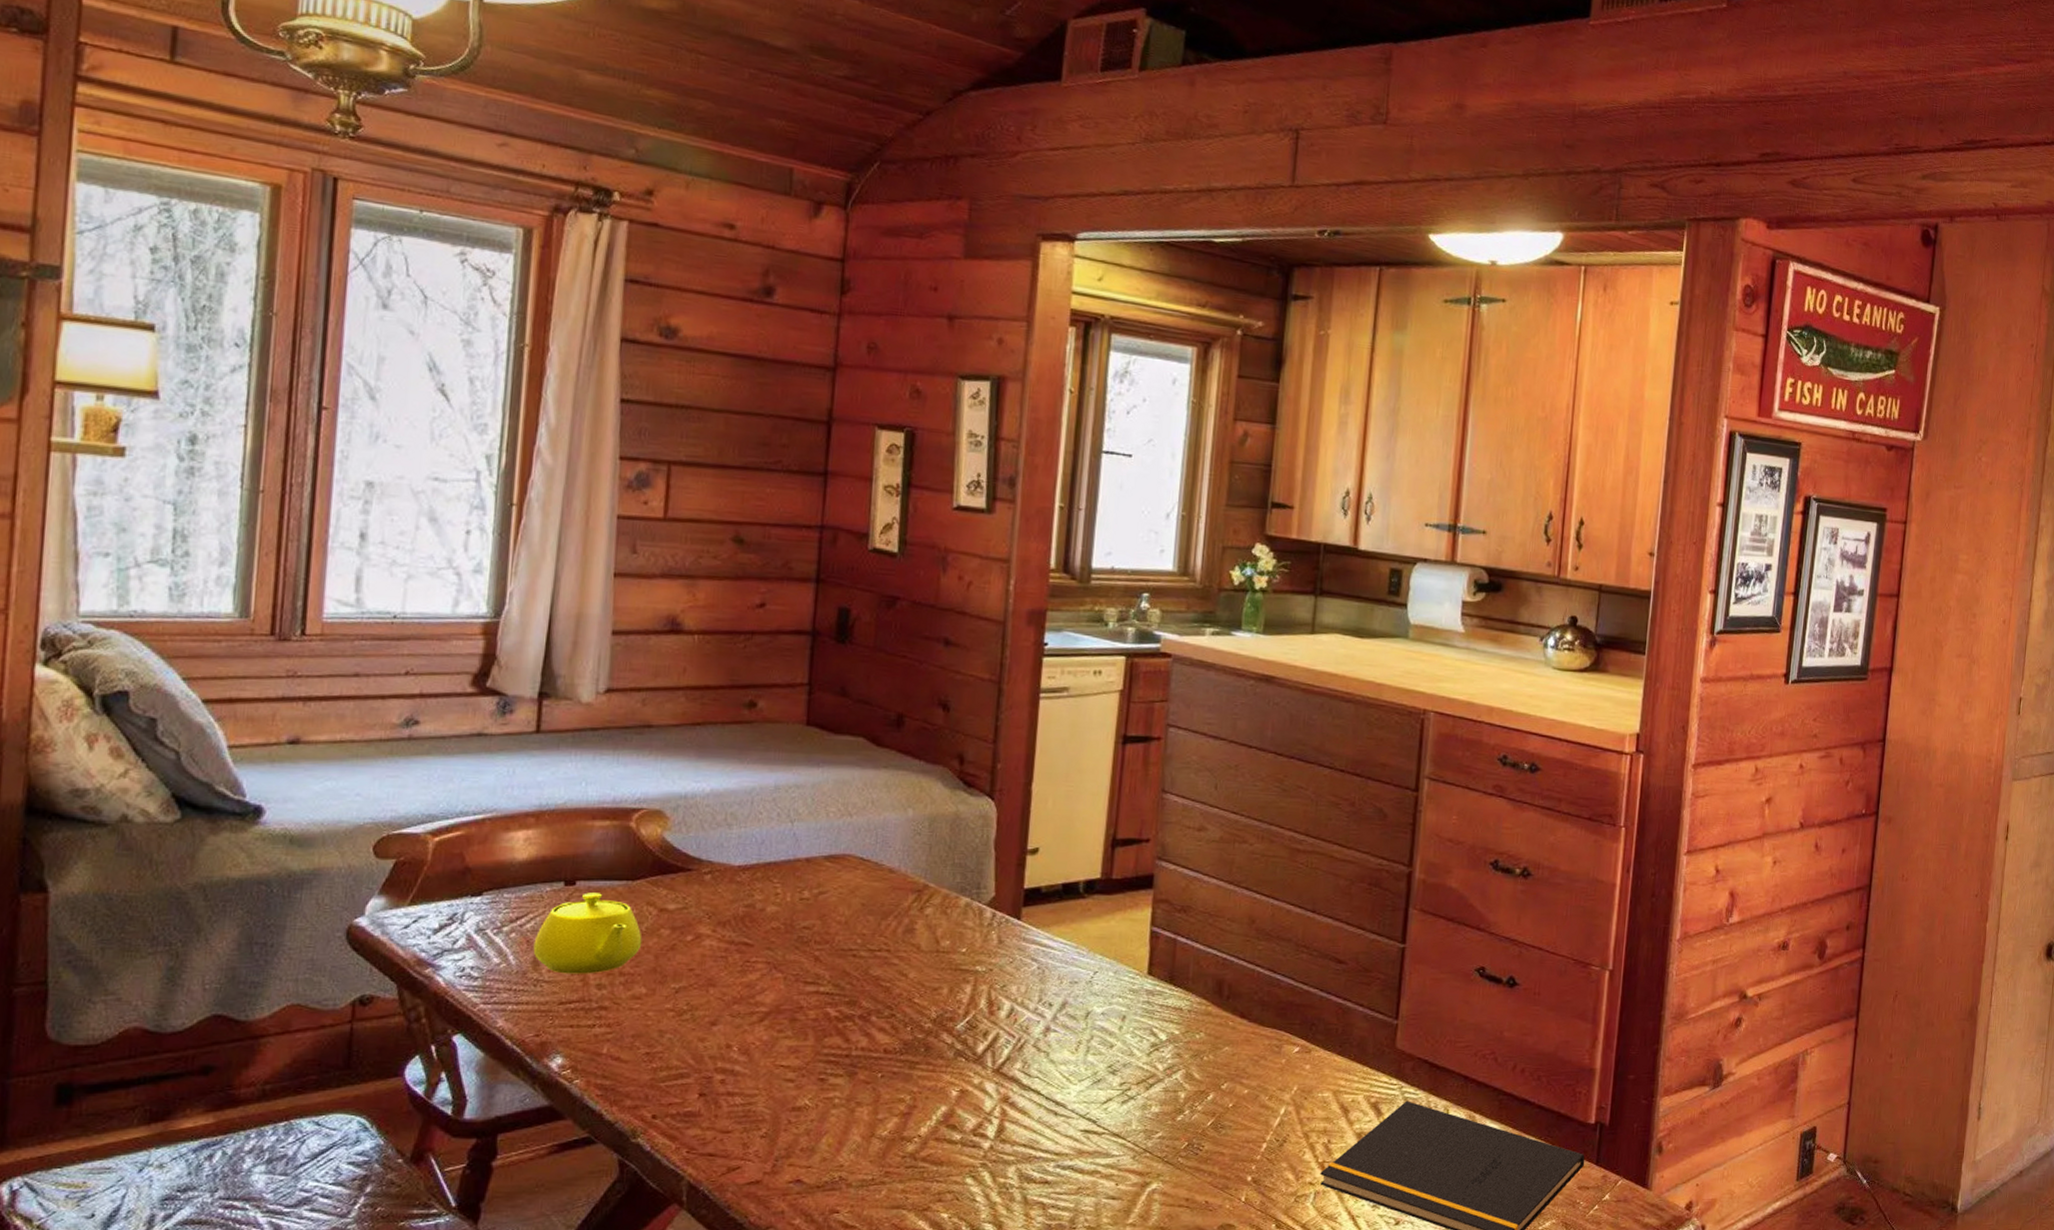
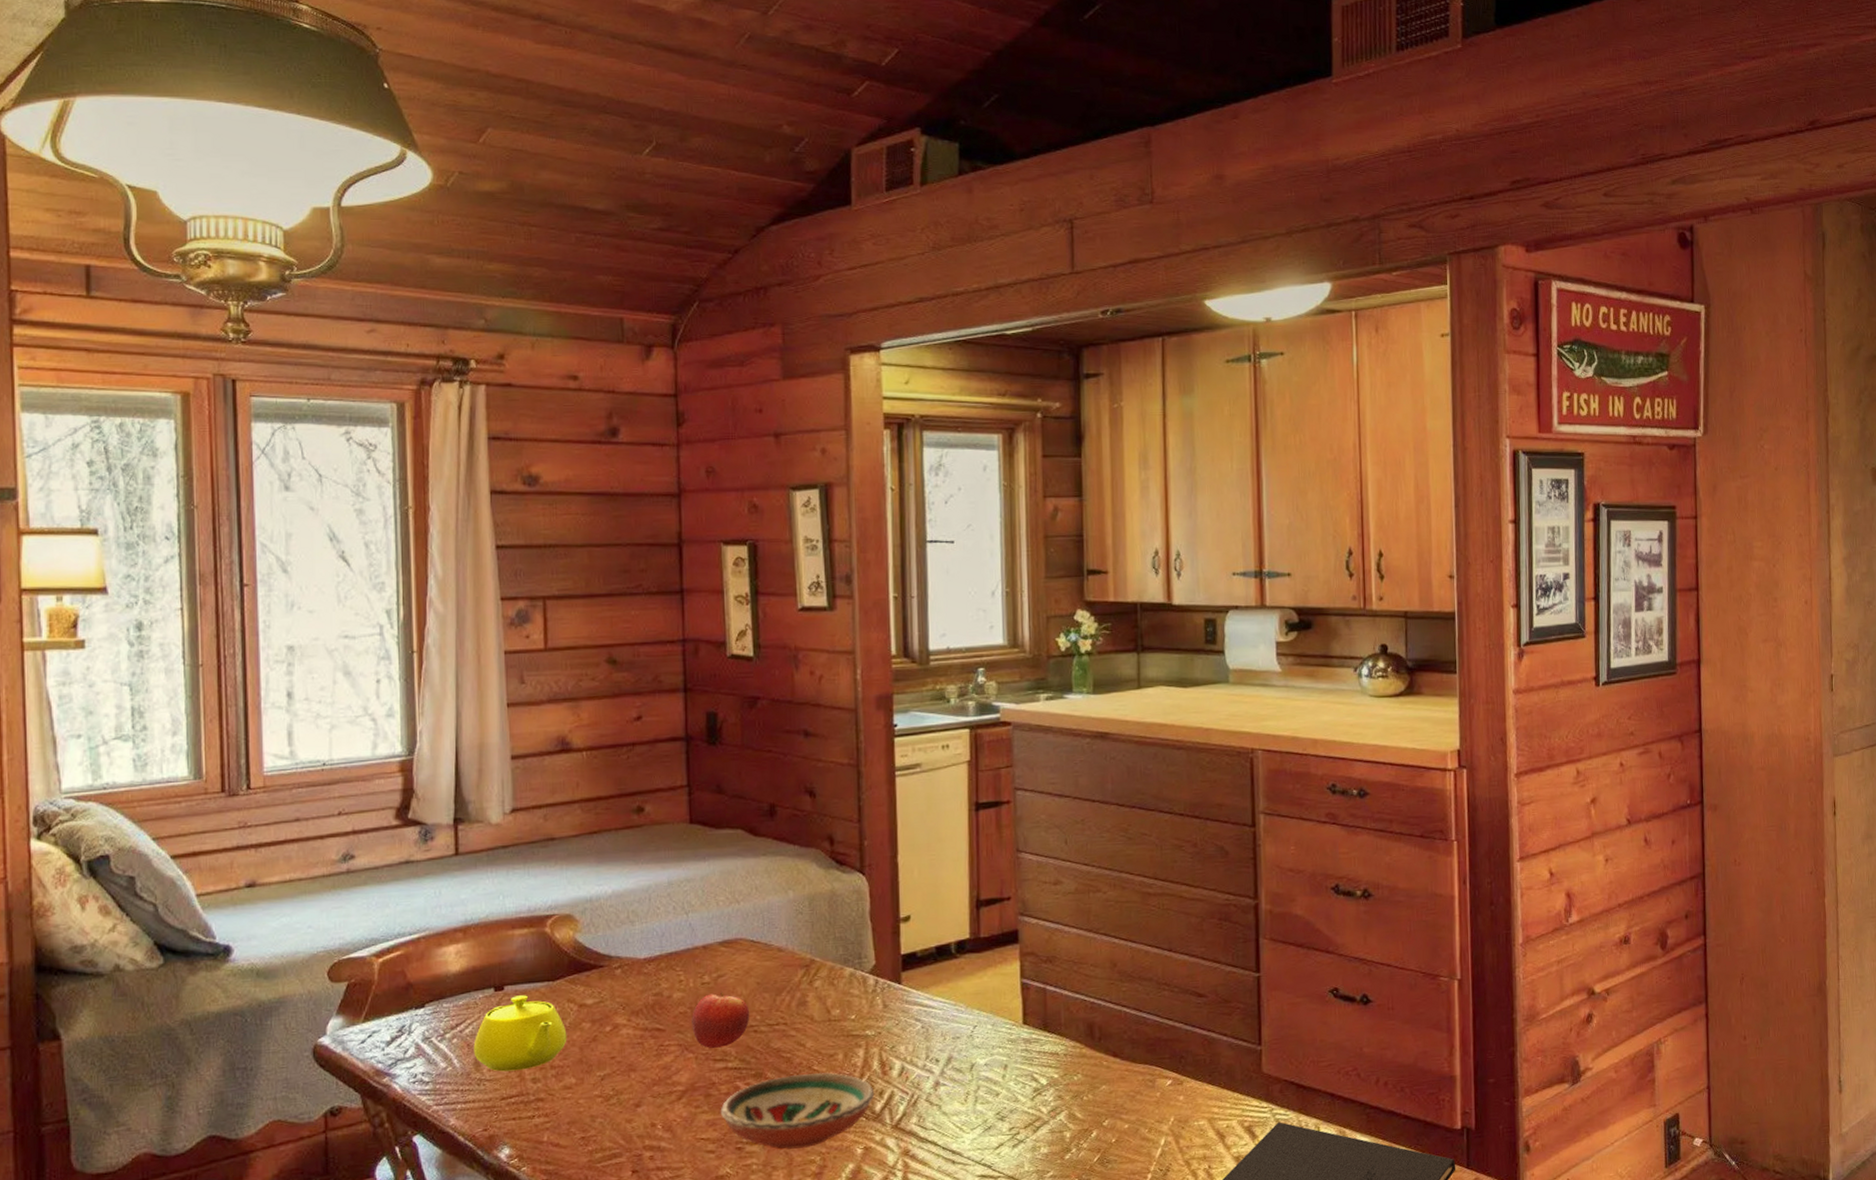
fruit: none [784,910,851,971] -> present [692,992,750,1049]
decorative bowl: none [805,1005,979,1086] -> present [720,1072,875,1150]

